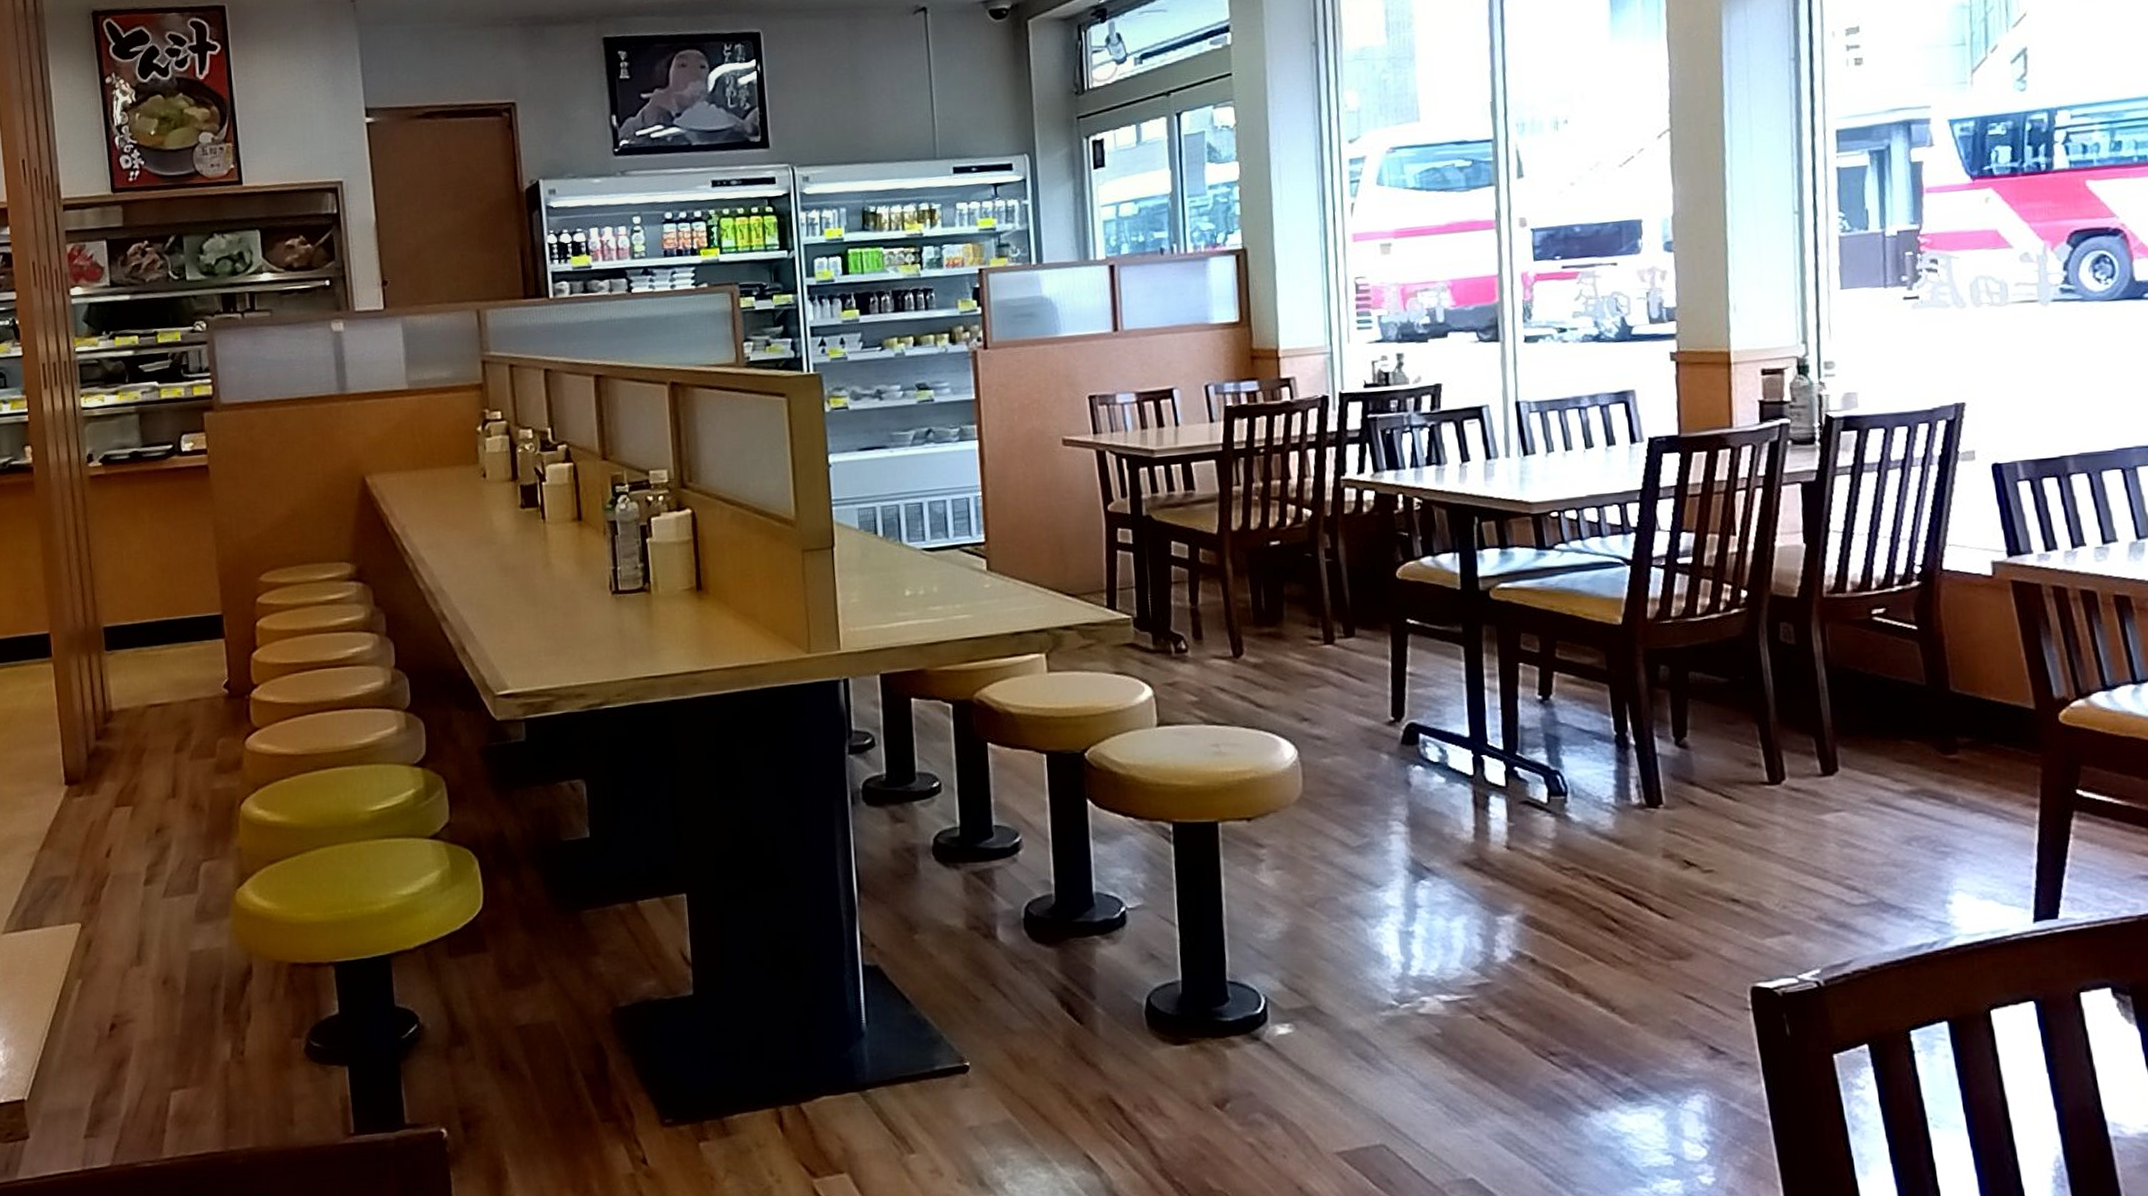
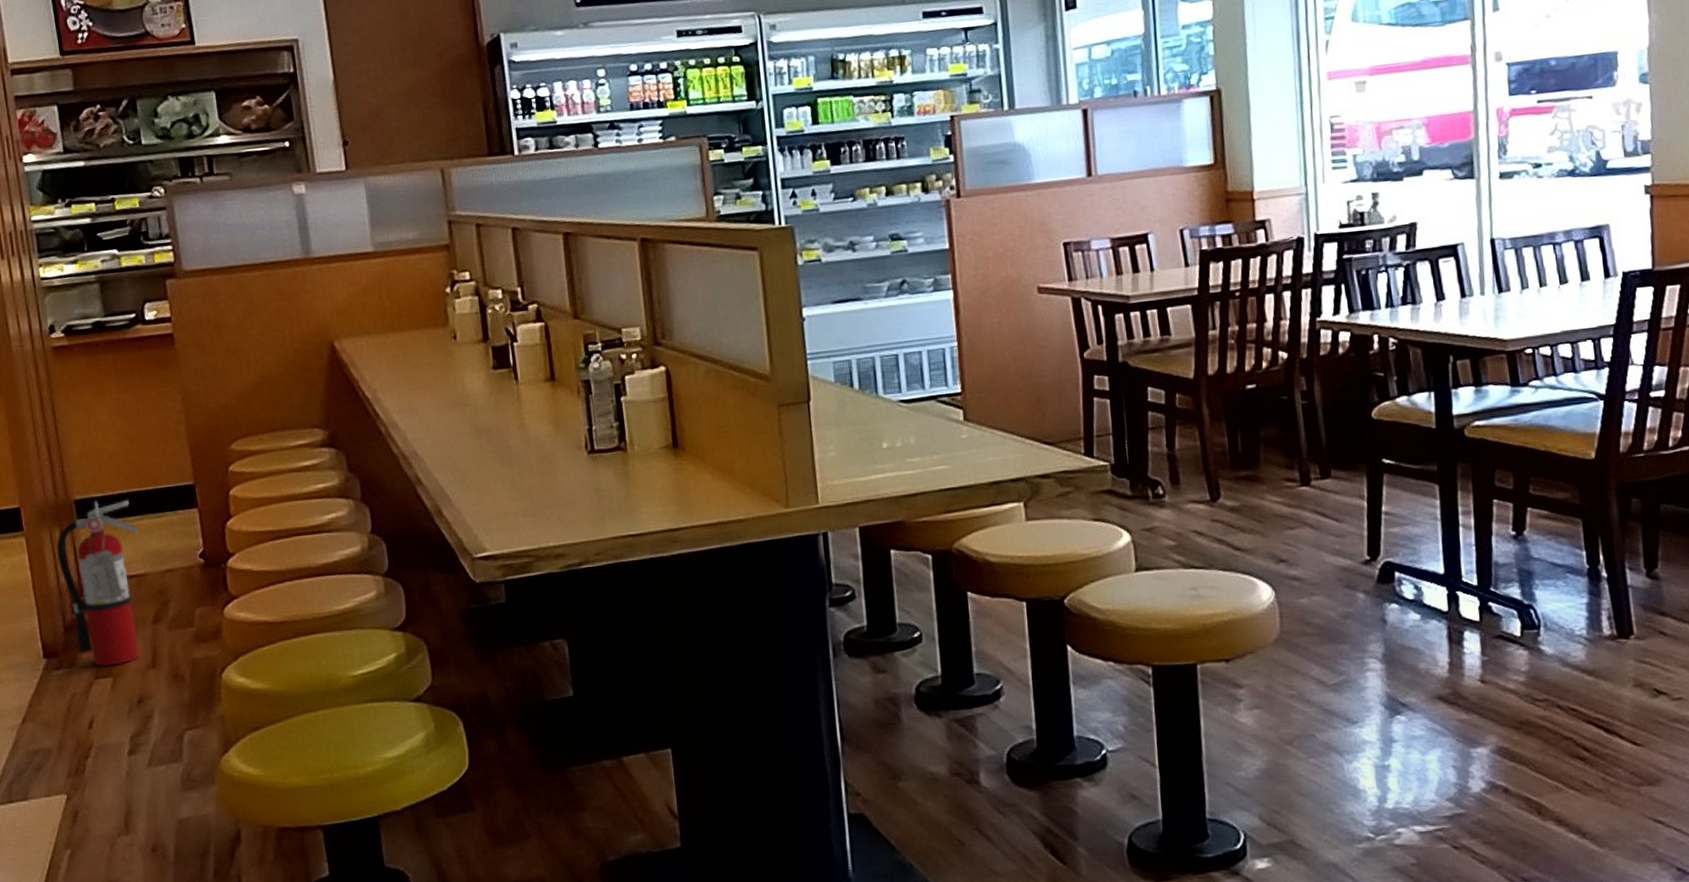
fire extinguisher: none [83,628,164,795] -> present [56,499,139,667]

